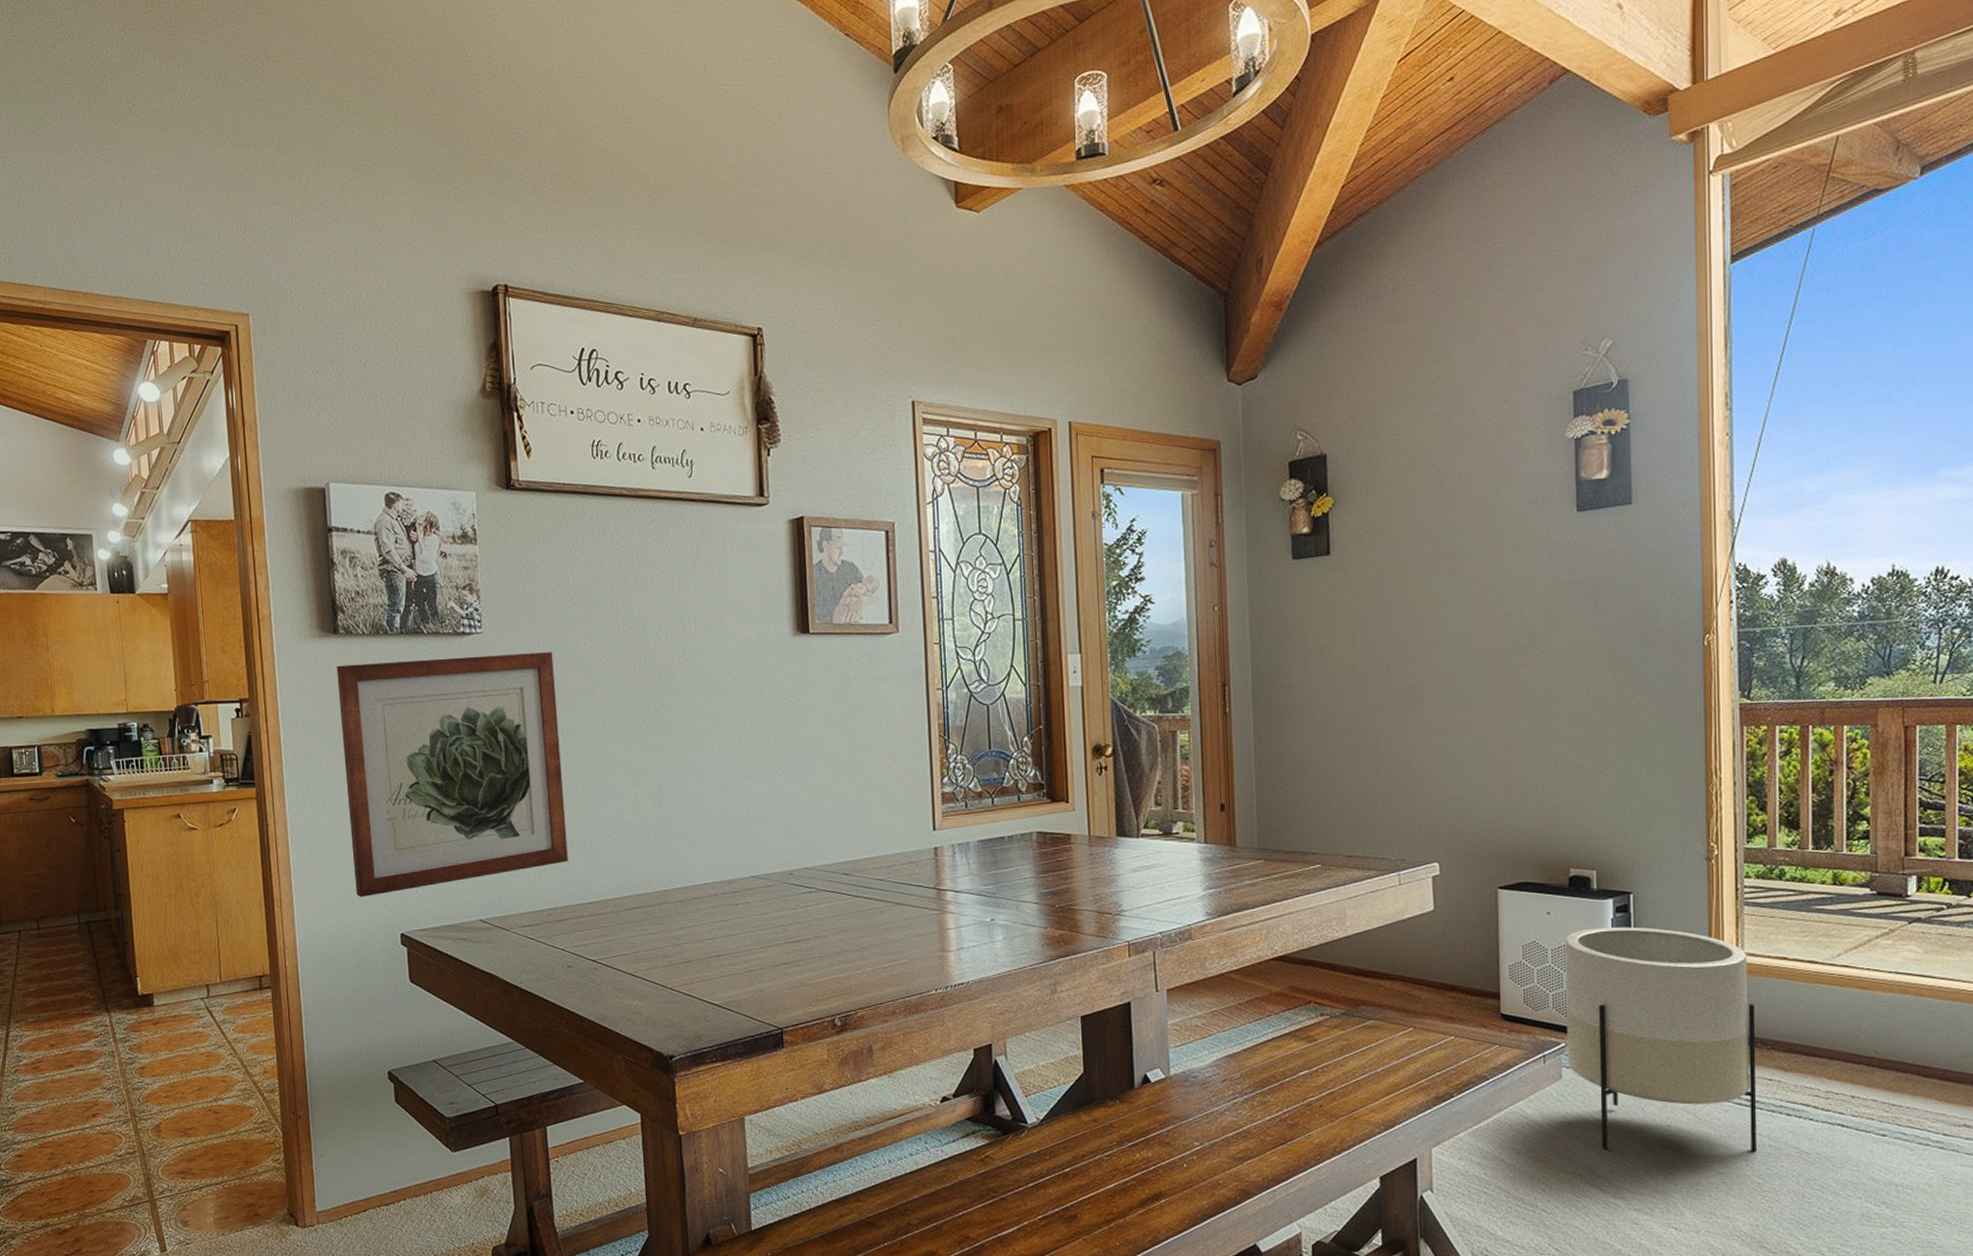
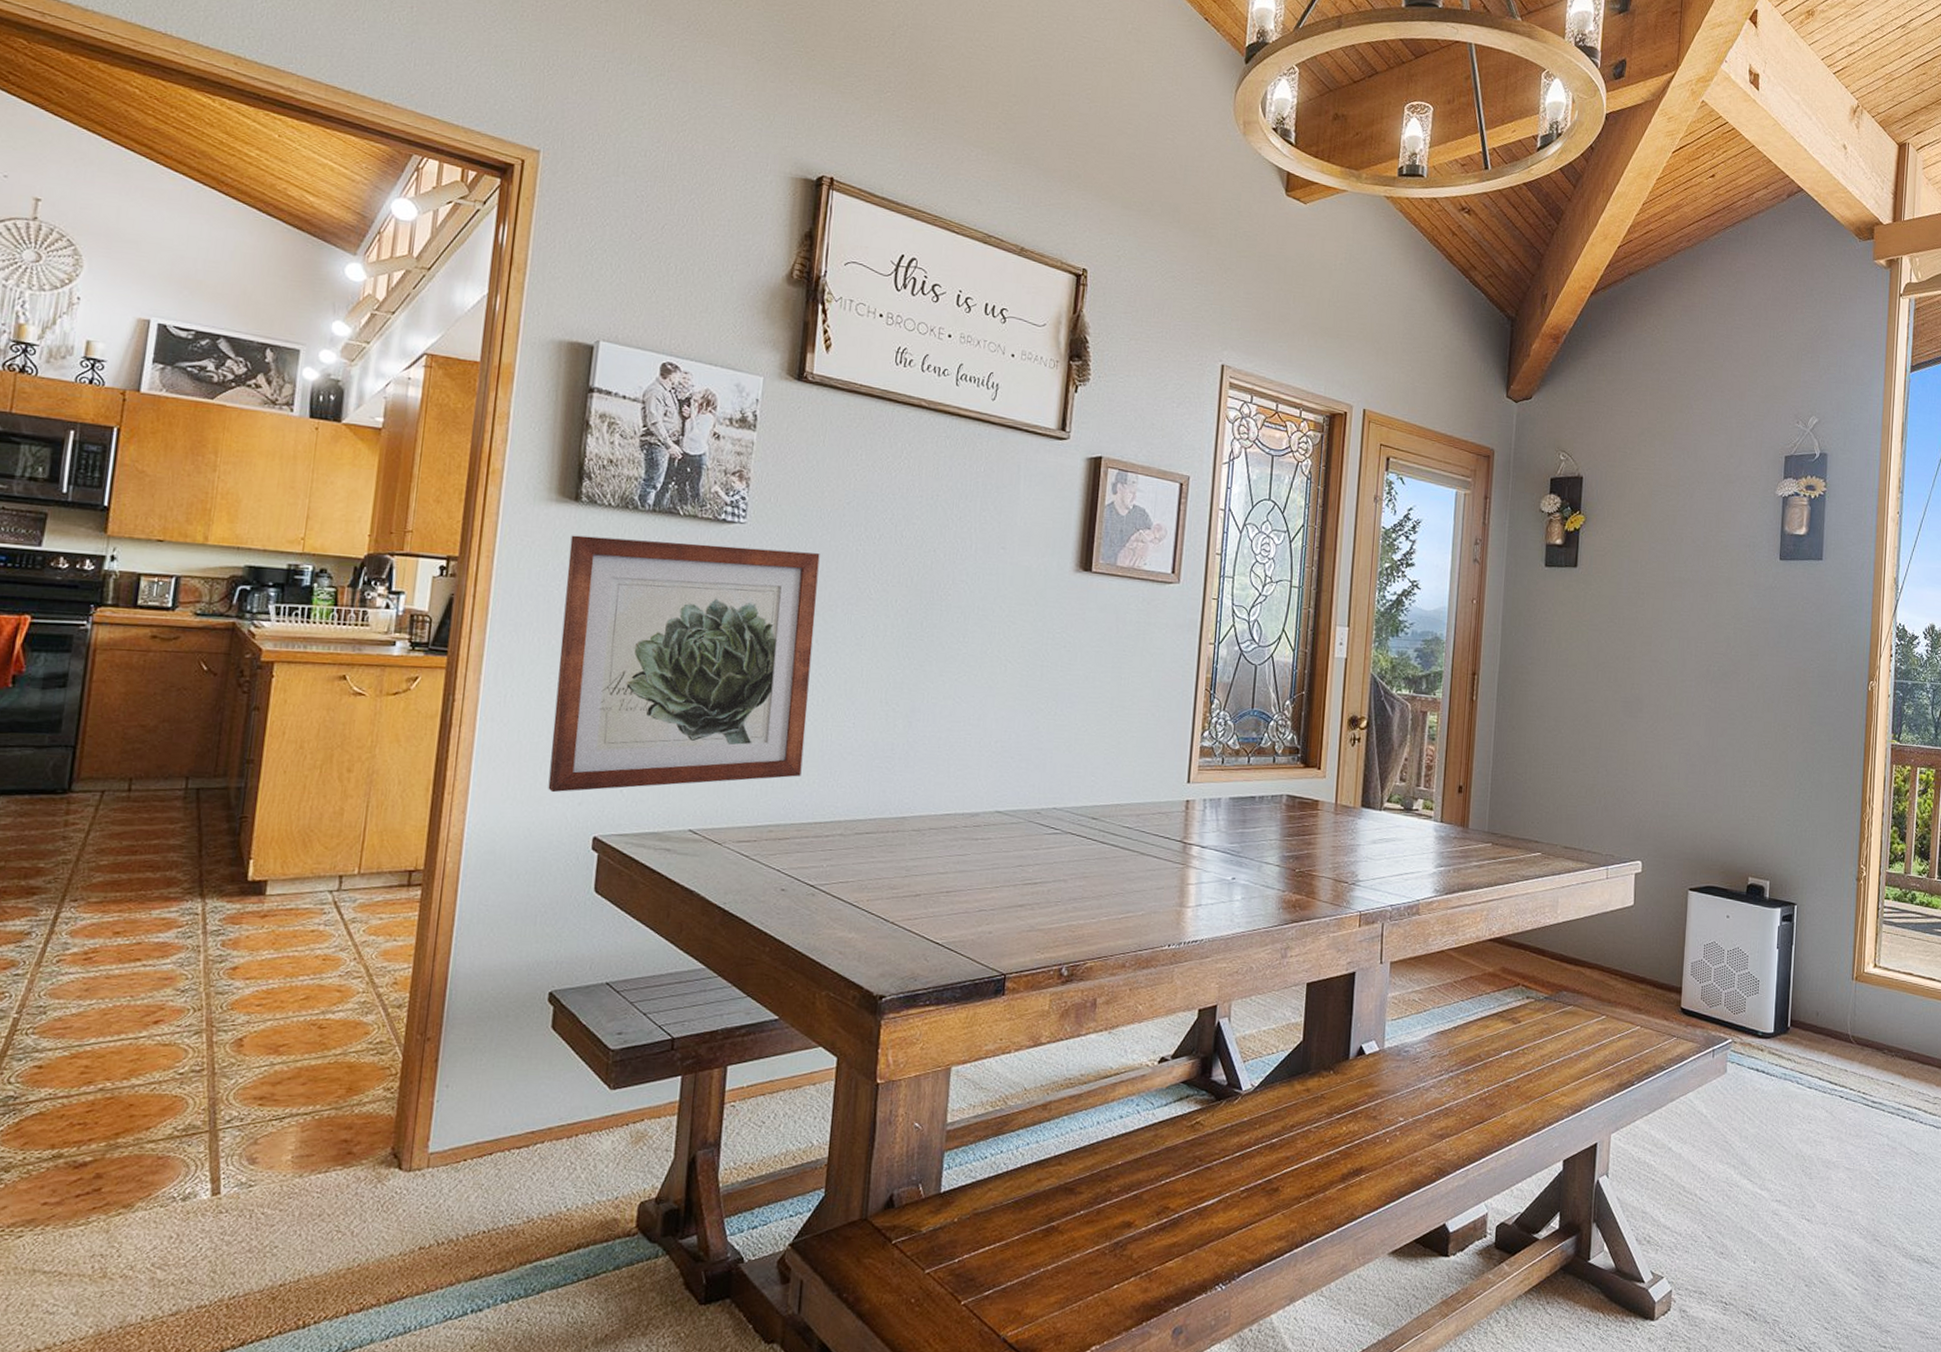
planter: present [1565,927,1757,1152] -> none [1732,933,1885,1151]

